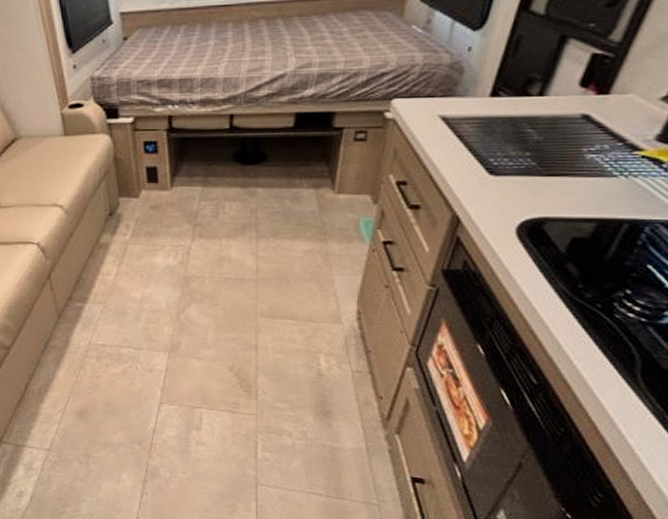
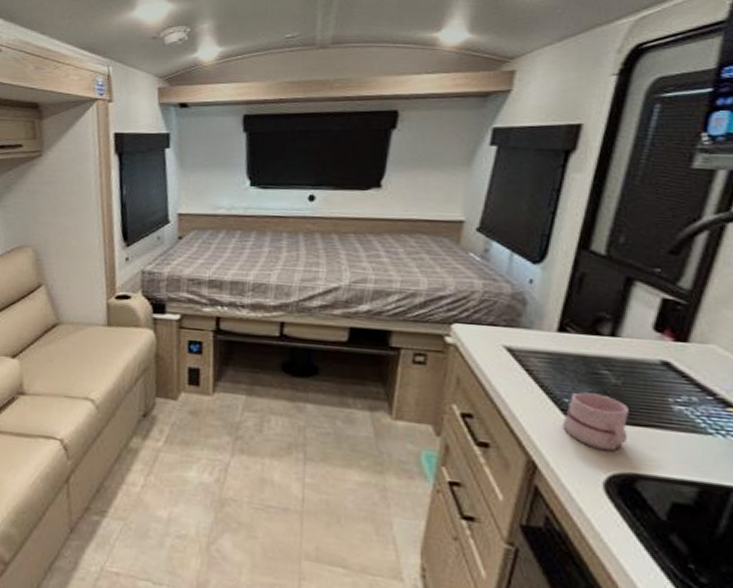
mug: none [485,151,546,201] -> present [562,392,629,451]

